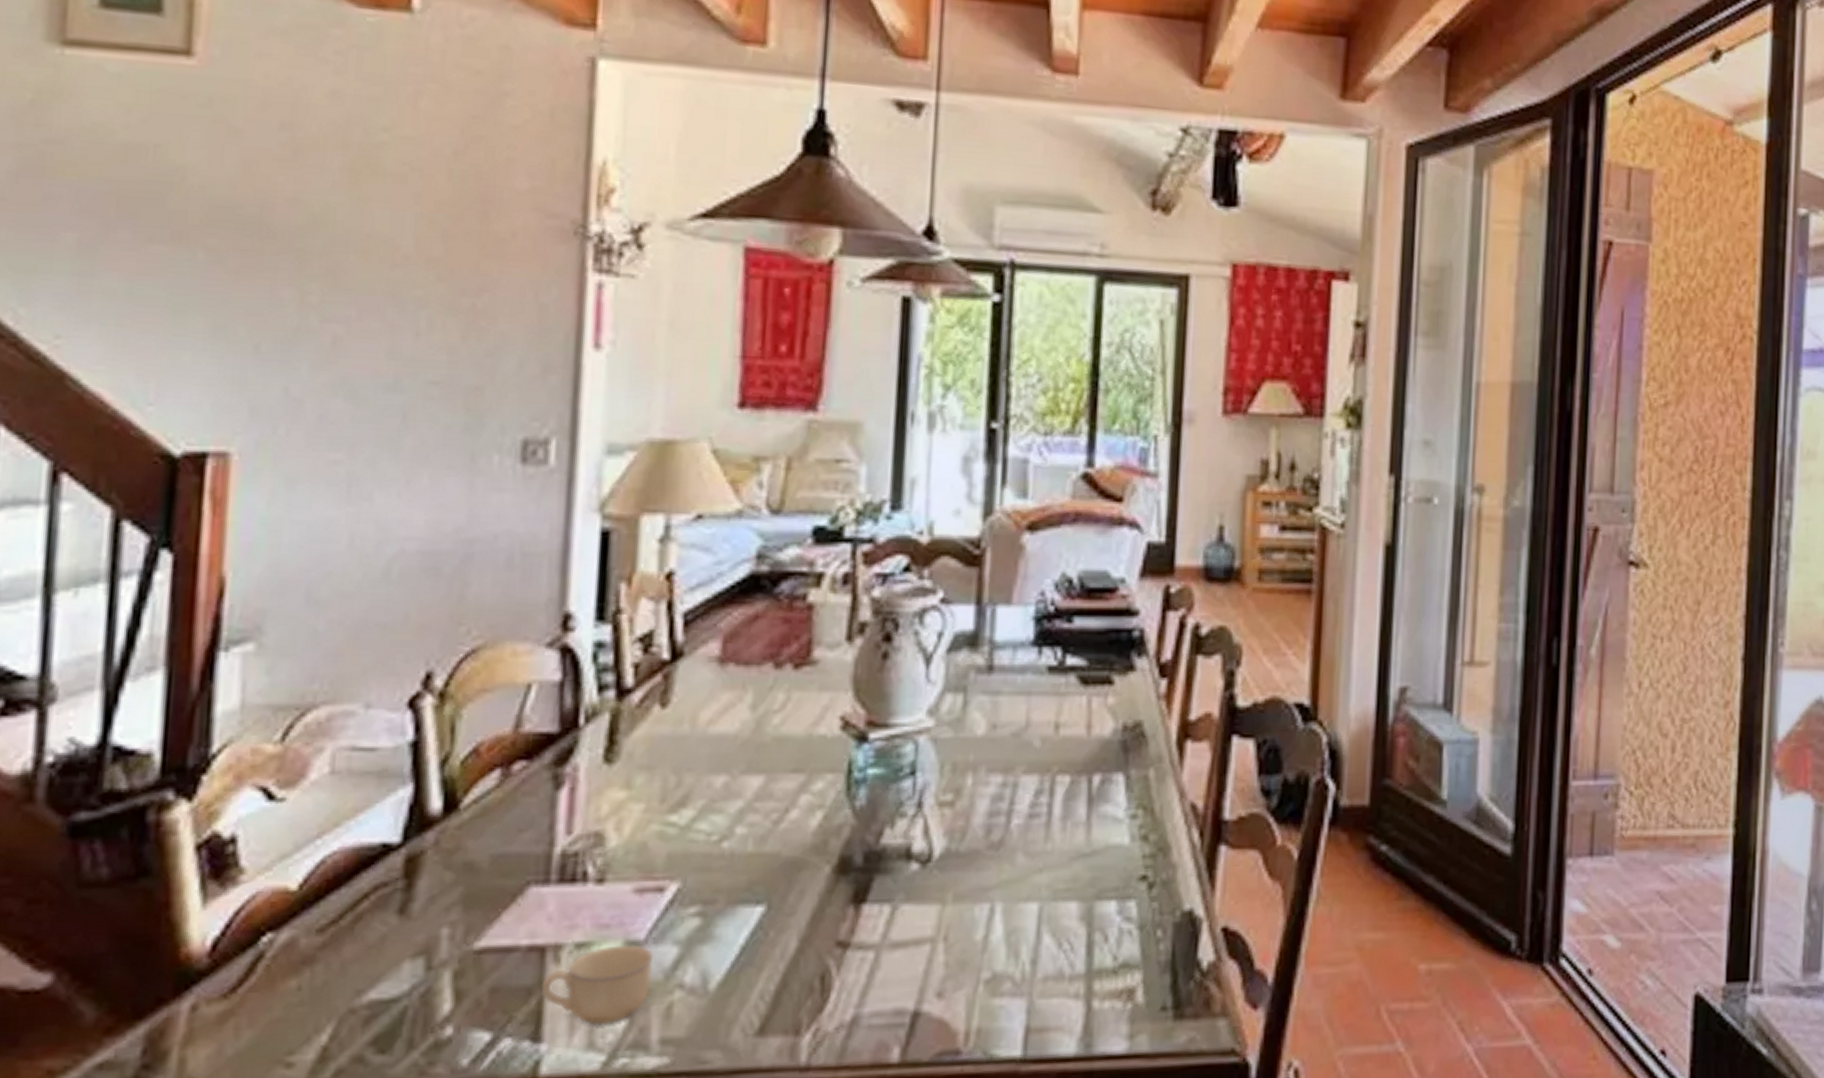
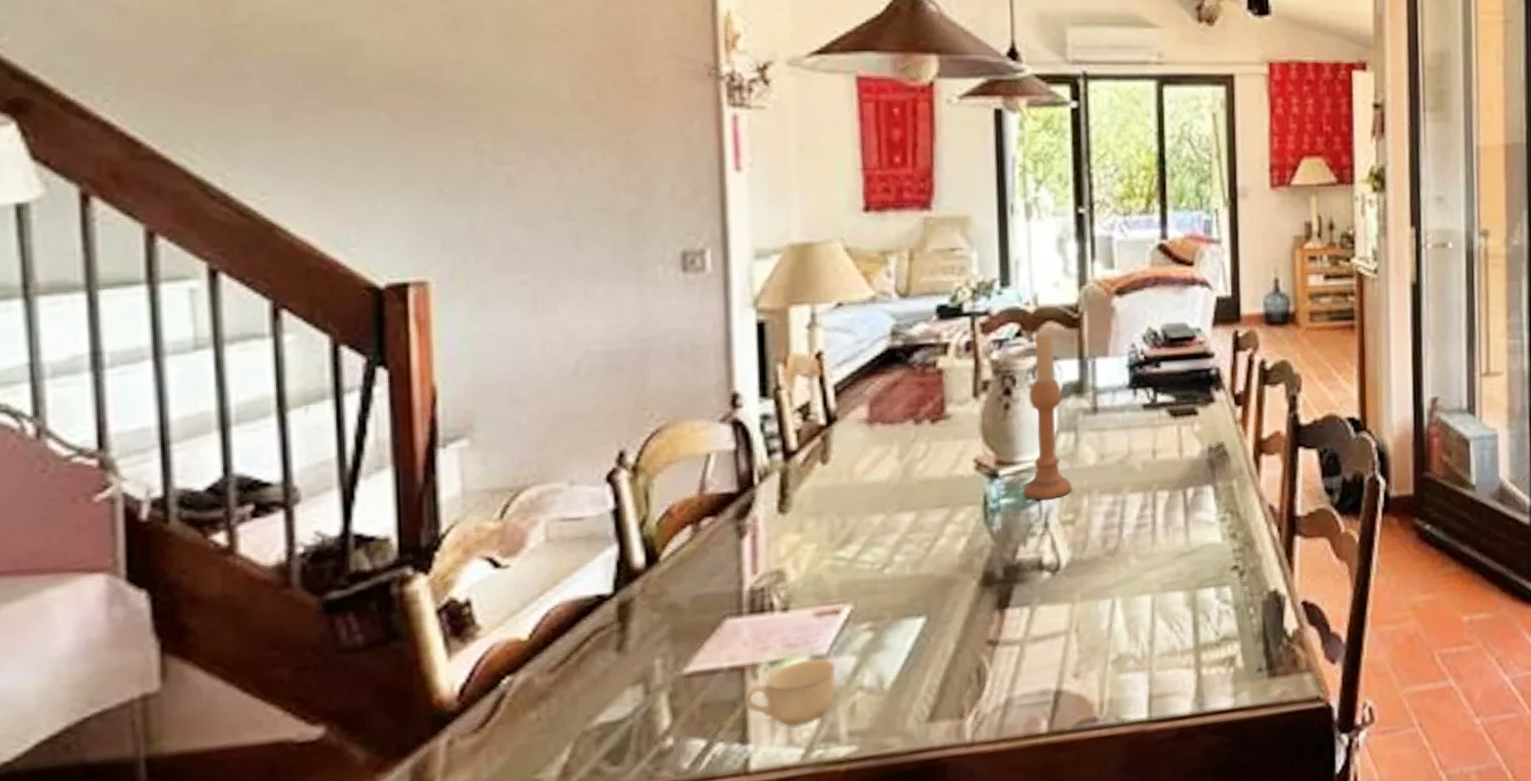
candlestick: none [895,567,955,774] -> present [1023,331,1072,501]

